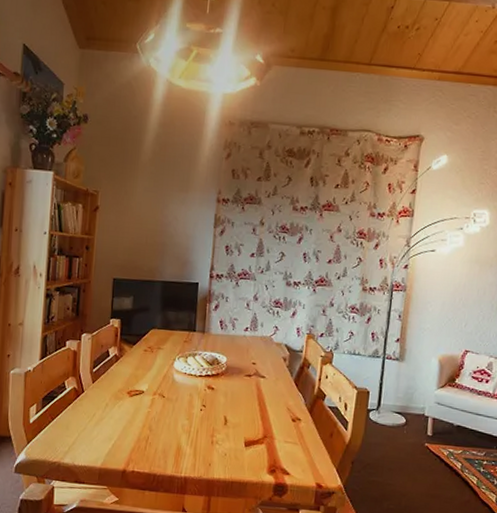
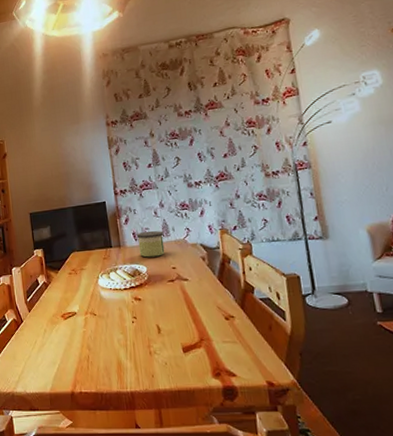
candle: none [223,321,252,350] -> present [136,230,165,258]

